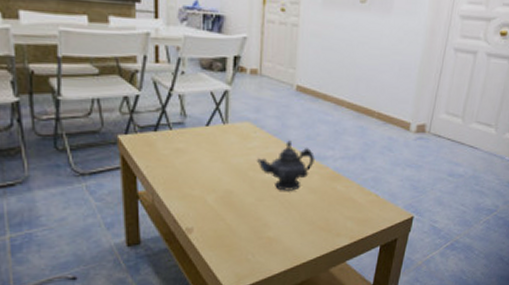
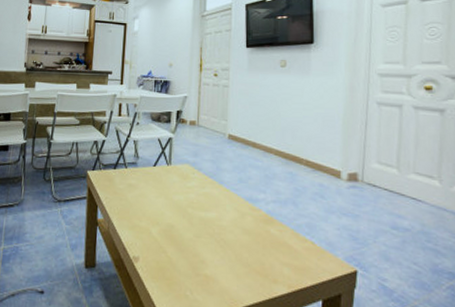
teapot: present [256,140,316,191] -> none [194,182,248,230]

